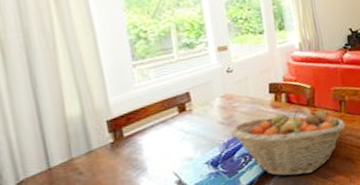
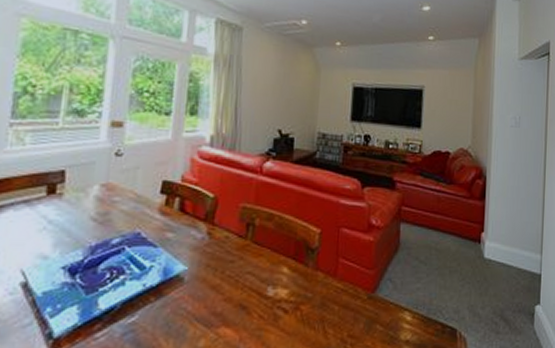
fruit basket: present [229,110,345,177] -> none [100,223,248,314]

